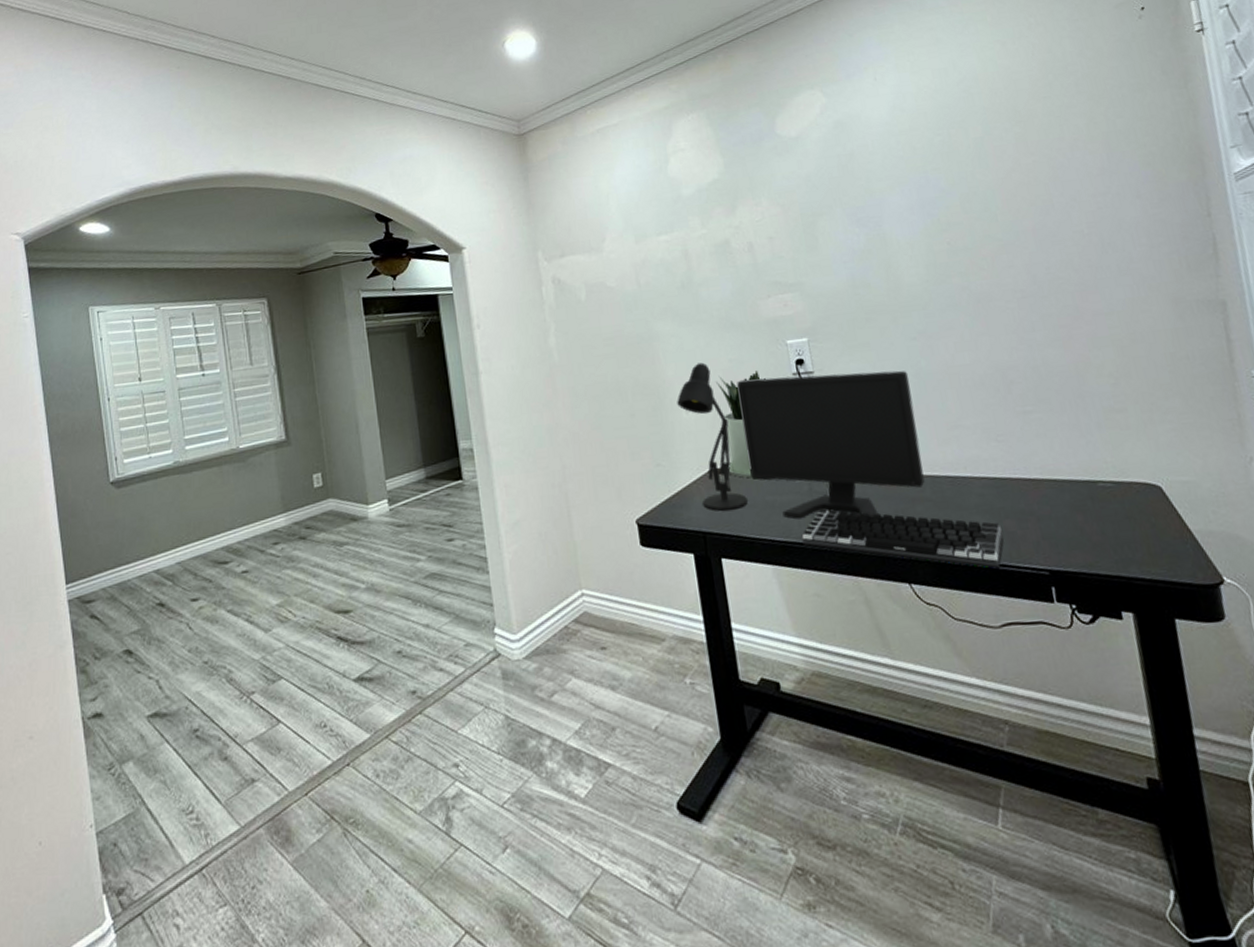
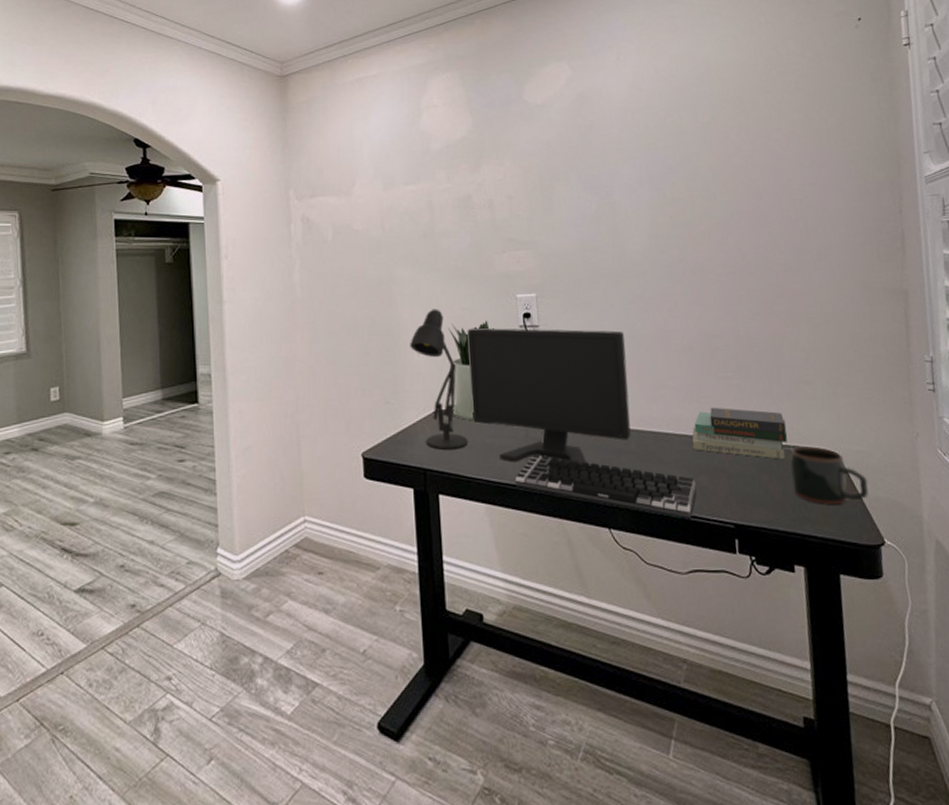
books: none [992,444,1102,497] -> present [692,407,788,460]
mug: none [1106,480,1201,543] -> present [790,446,869,505]

